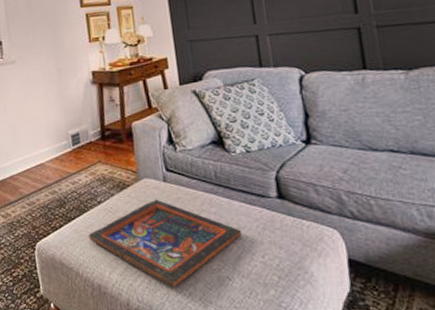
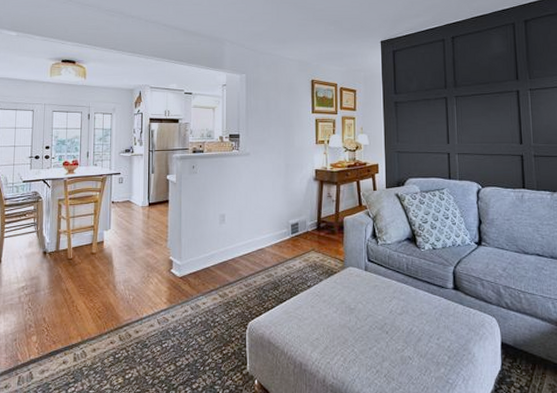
religious icon: present [89,199,243,287] -> none [296,286,424,365]

